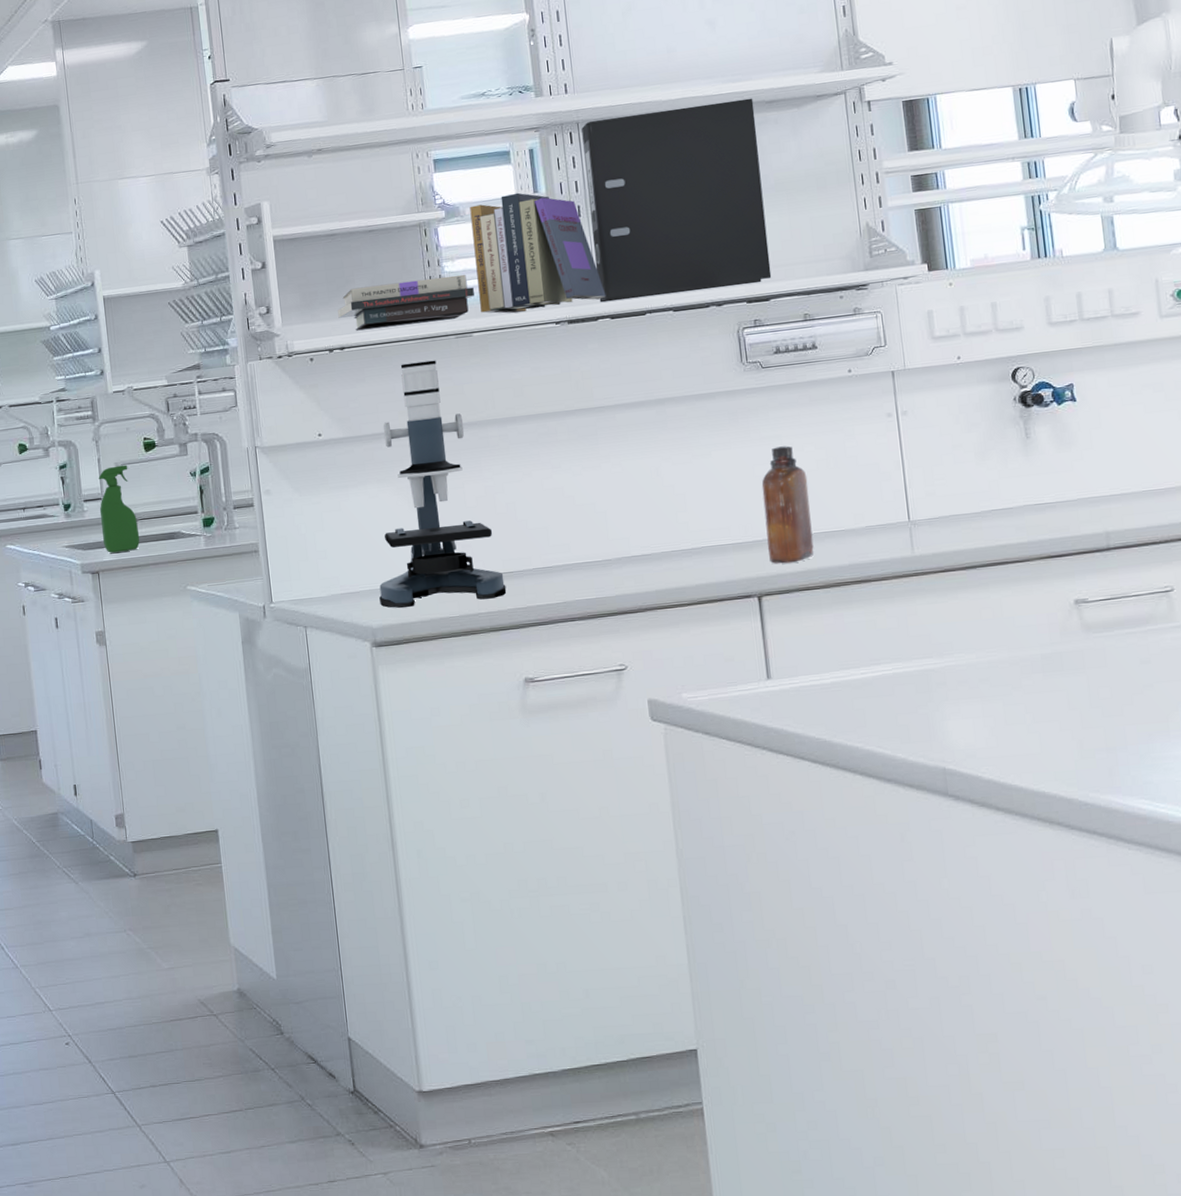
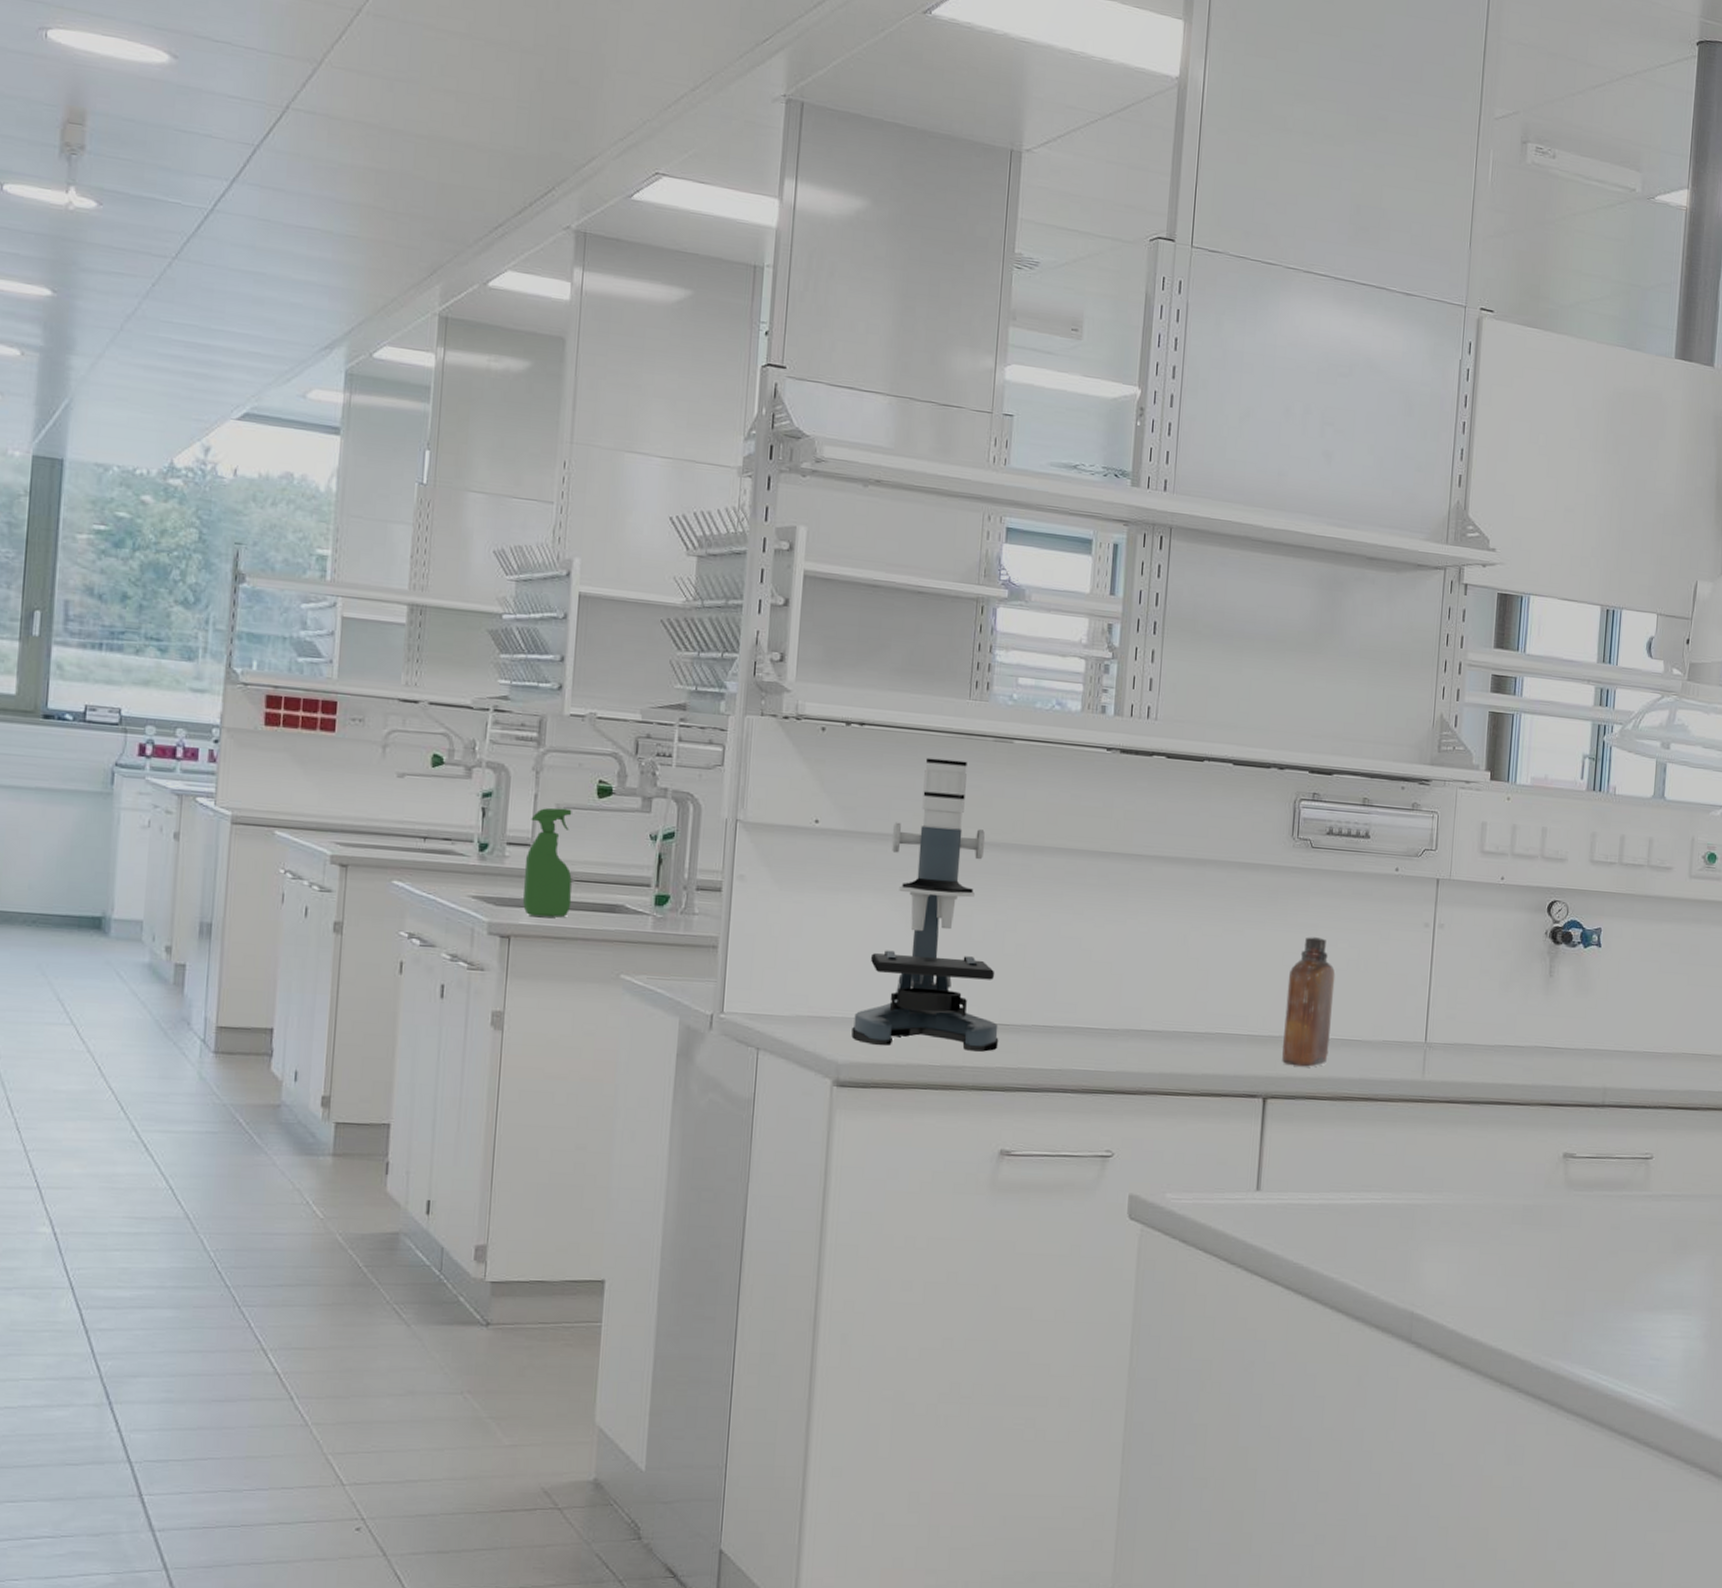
books: present [338,274,474,331] -> none [864,655,1025,719]
books: present [470,192,606,314] -> none [1028,589,1167,733]
binder: present [581,98,772,303] -> none [1158,530,1355,754]

